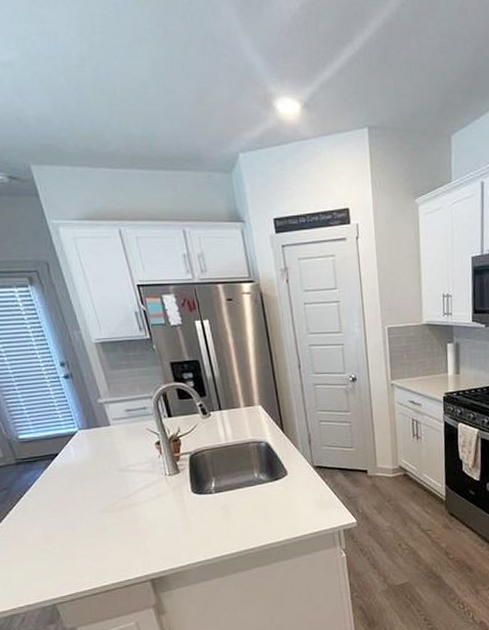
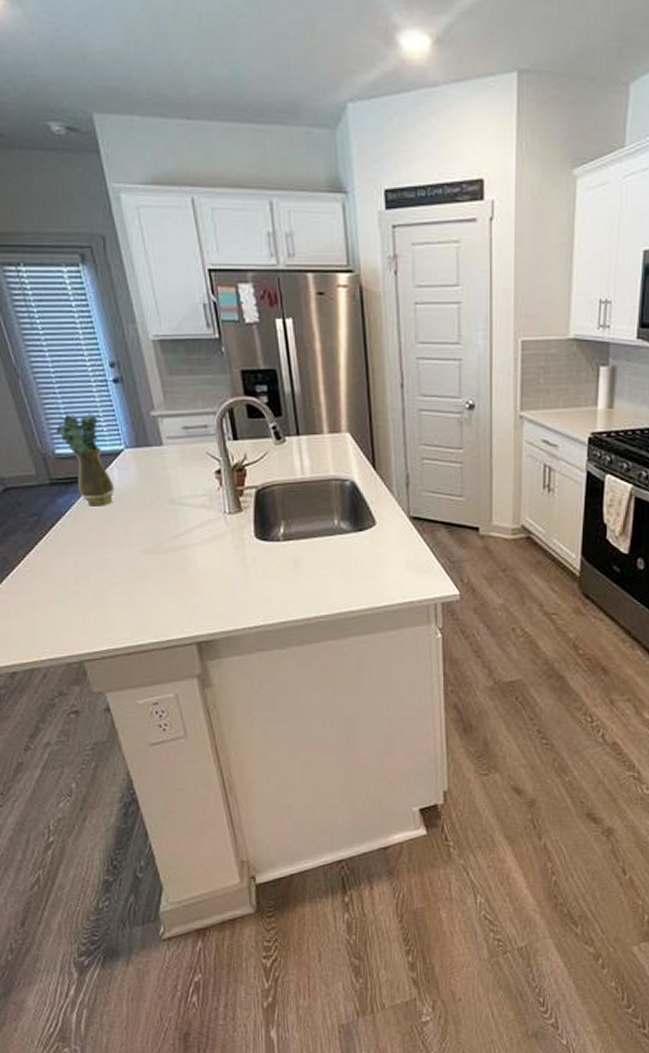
vase: none [18,403,72,479] -> present [56,412,114,506]

